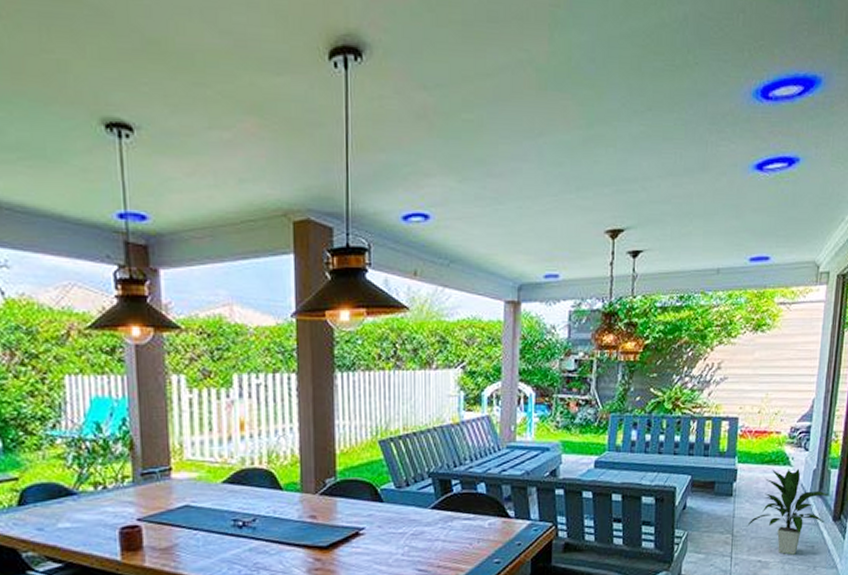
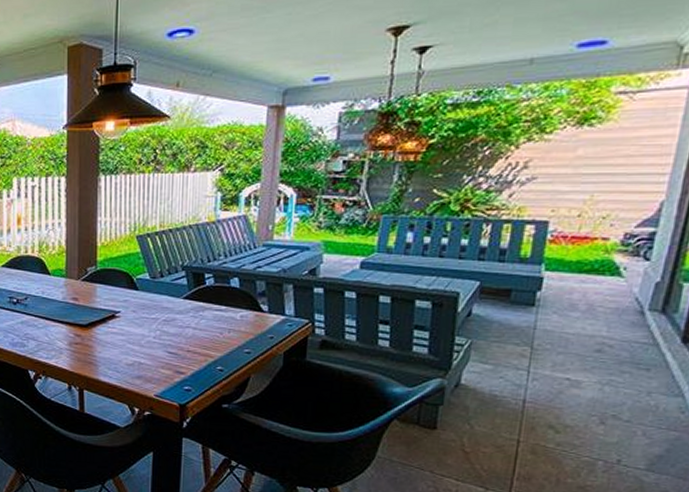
indoor plant: present [747,468,831,555] -> none [553,279,681,376]

